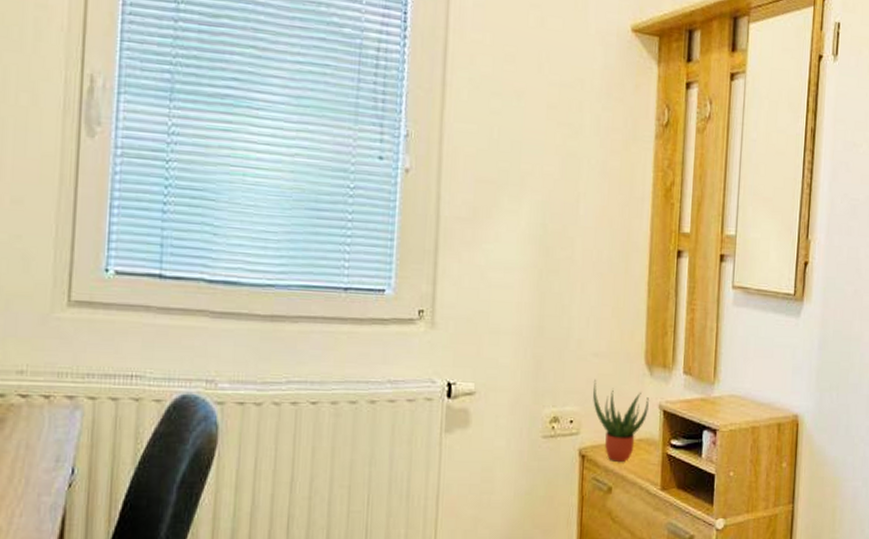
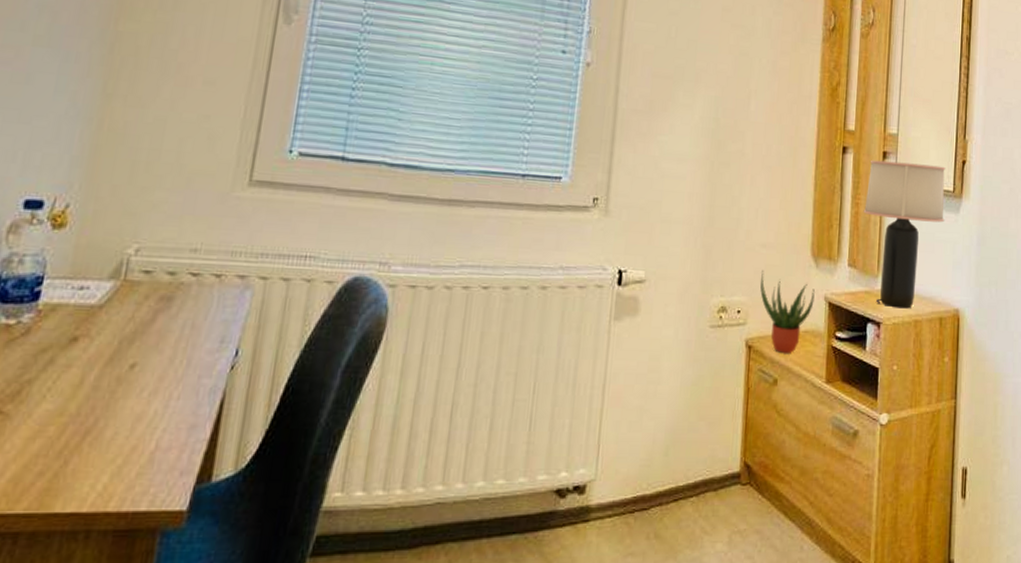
table lamp: none [699,263,787,415] -> present [863,159,946,309]

